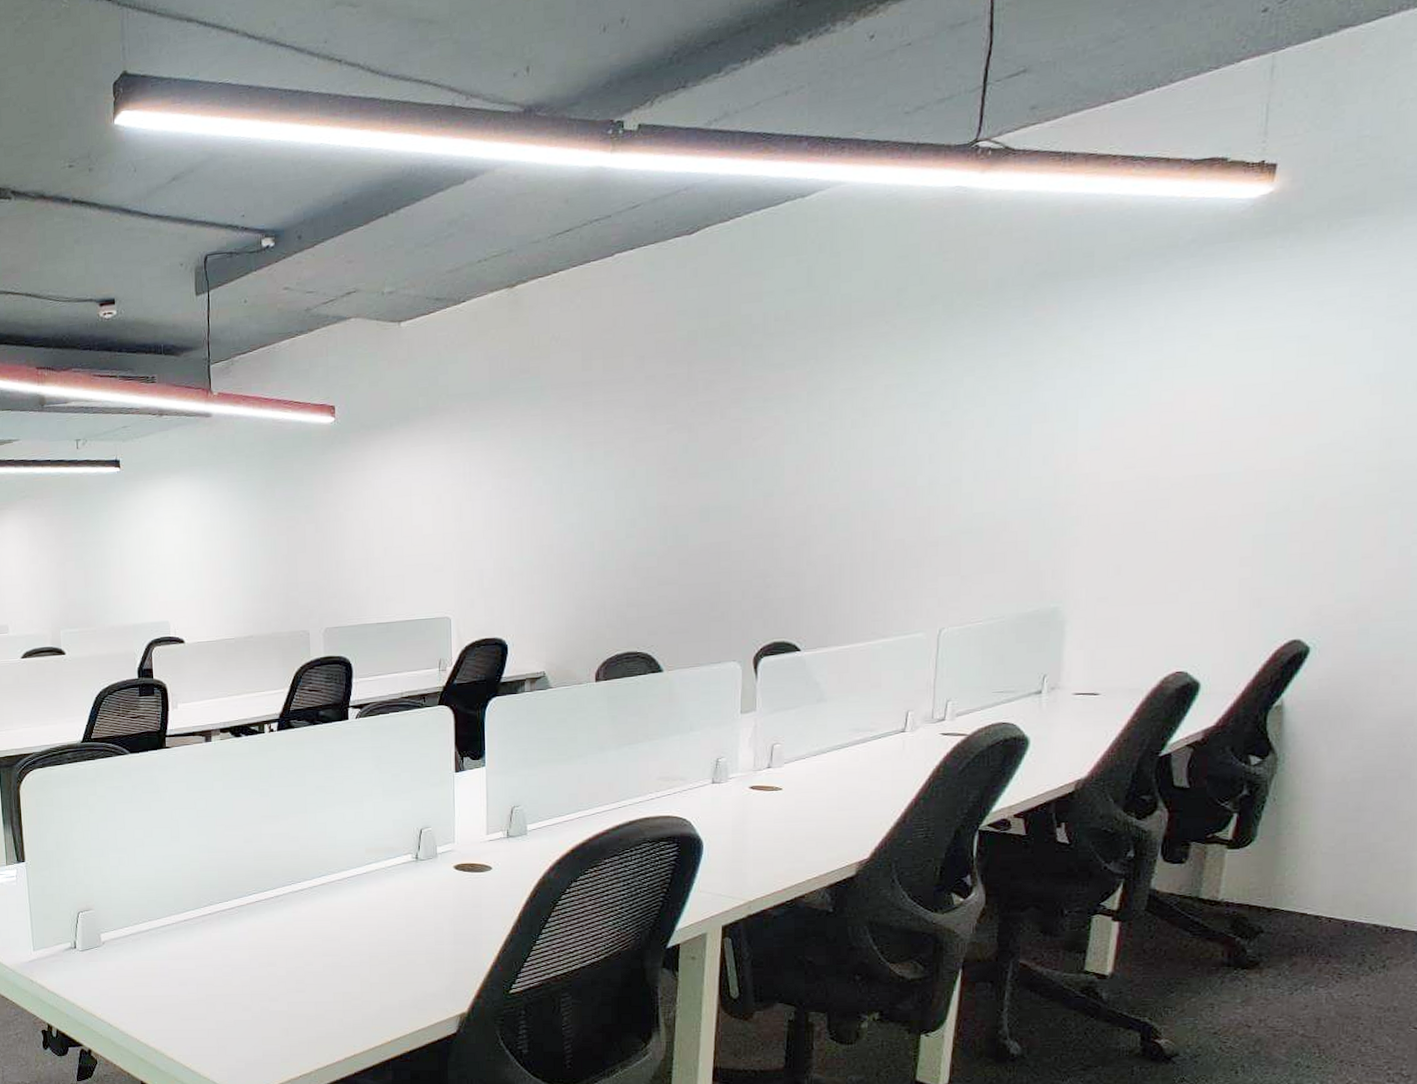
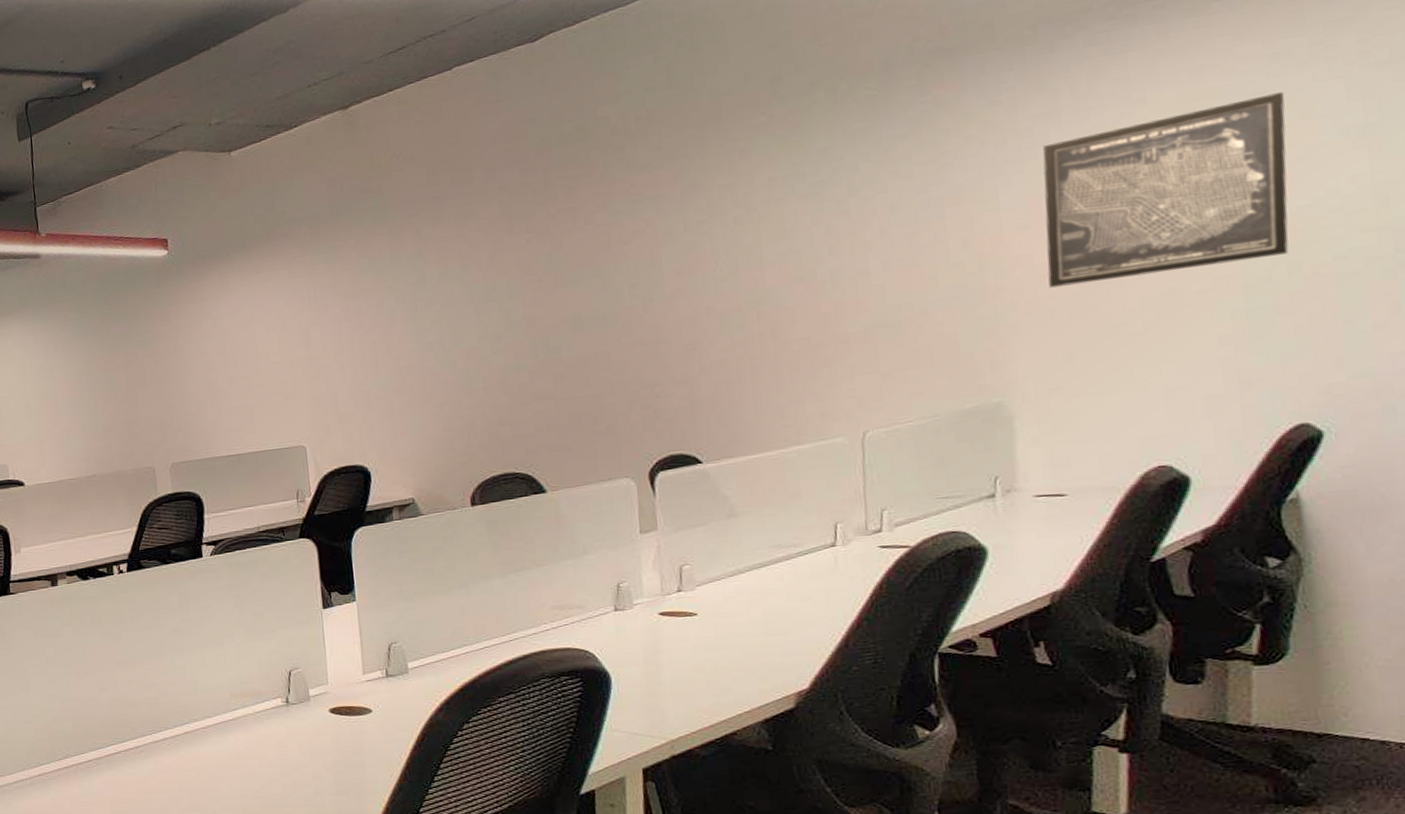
wall art: none [1110,338,1322,505] -> present [1043,92,1289,288]

